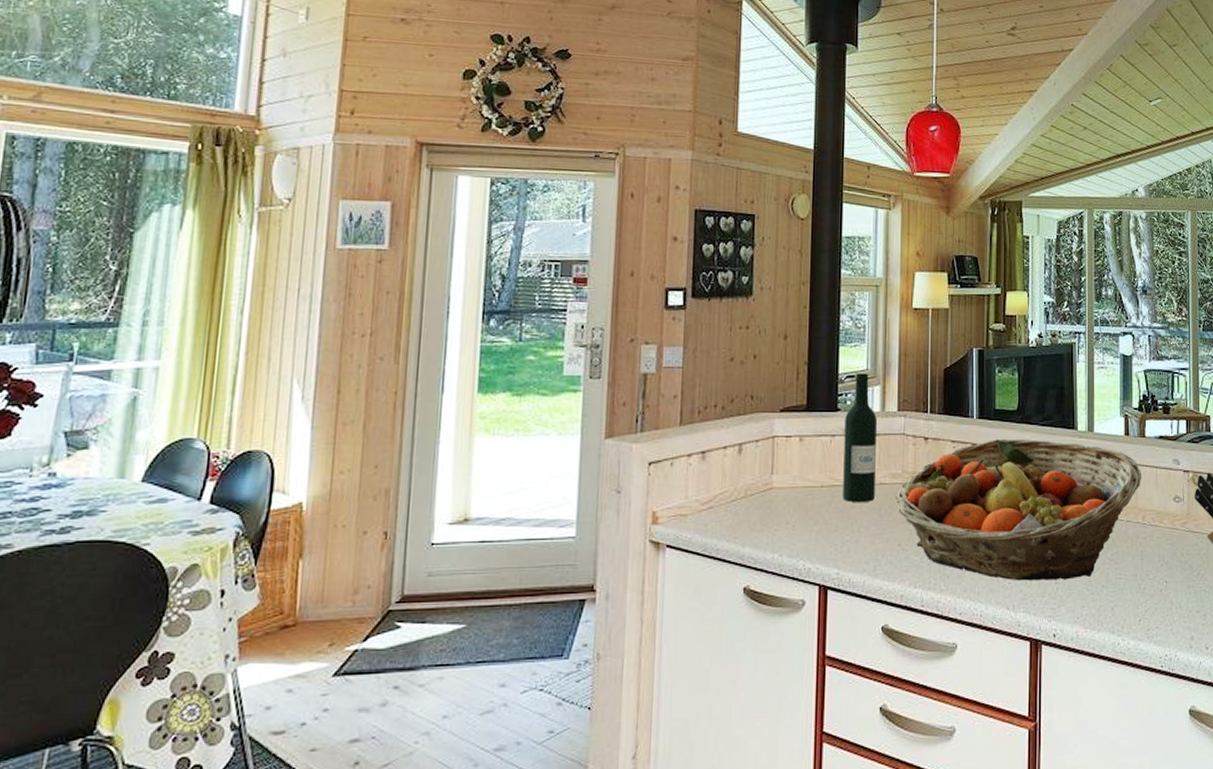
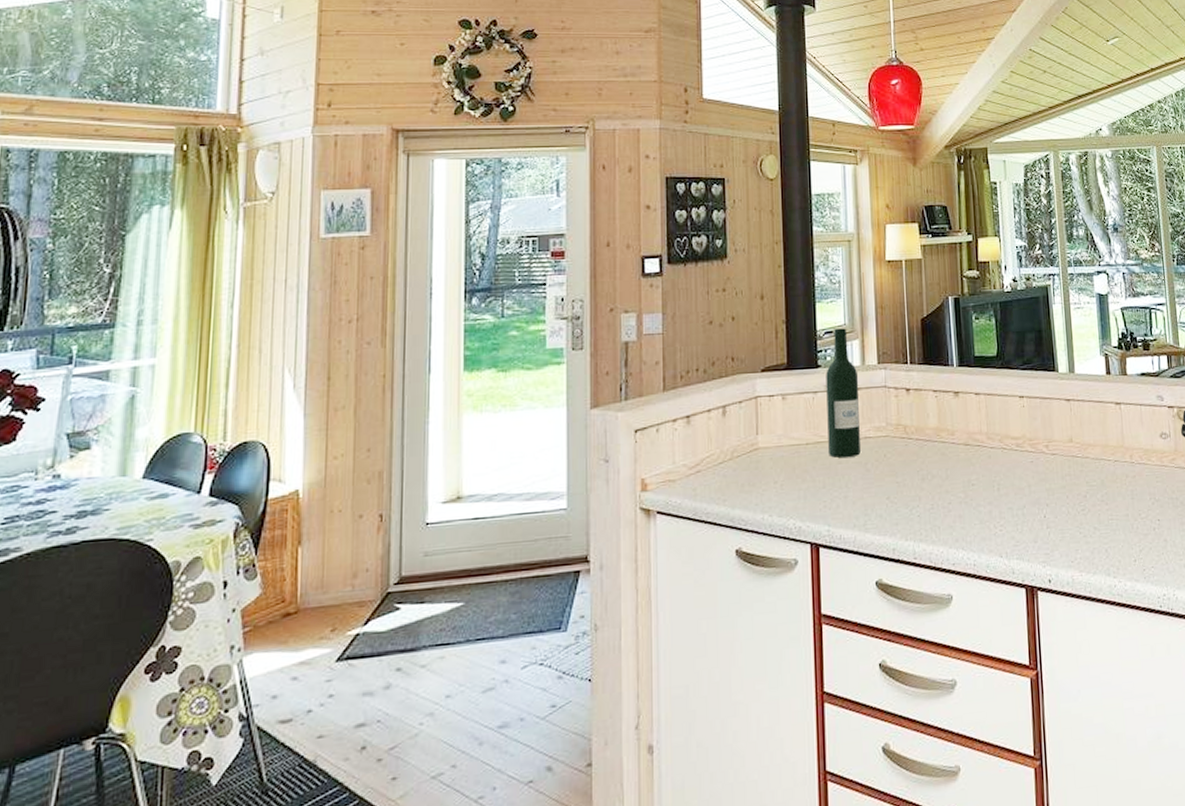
fruit basket: present [895,438,1141,581] -> none [881,384,1126,528]

